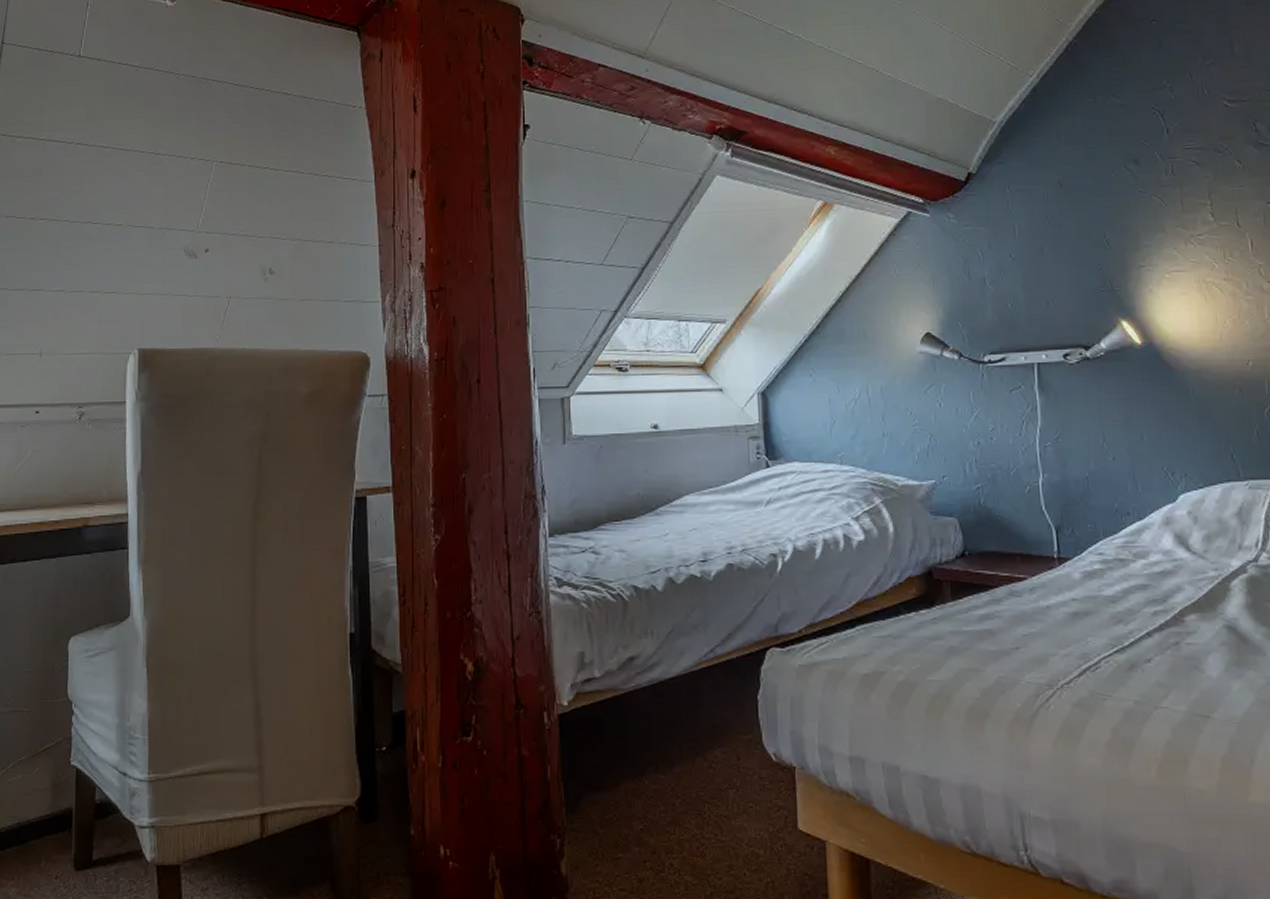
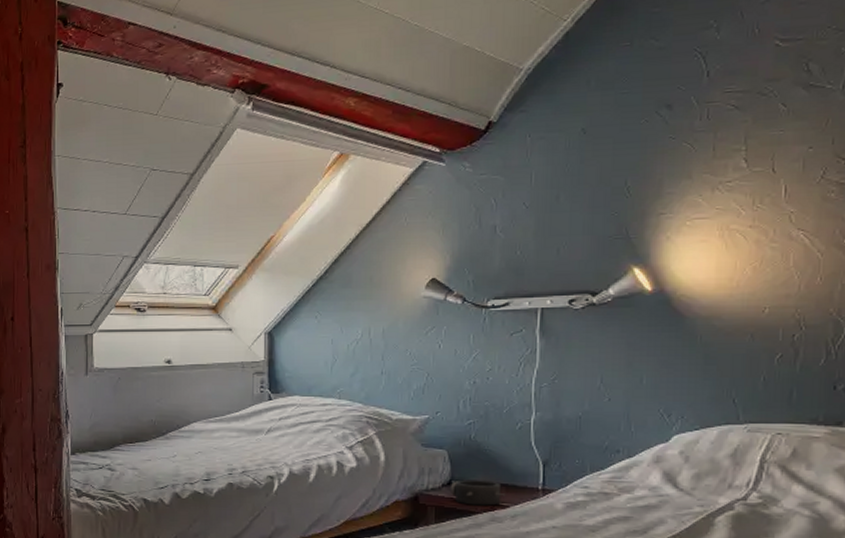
alarm clock: none [963,550,1021,579] -> present [449,480,505,506]

